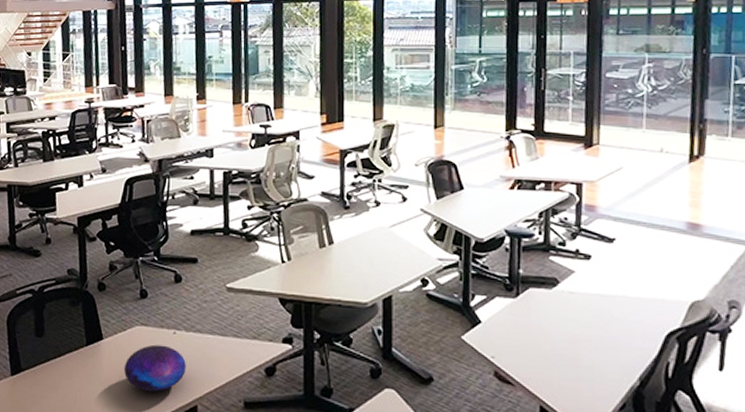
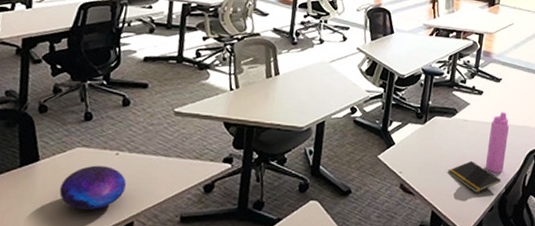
notepad: none [555,343,633,386] -> present [447,160,501,194]
water bottle: none [606,281,635,360] -> present [485,112,510,173]

